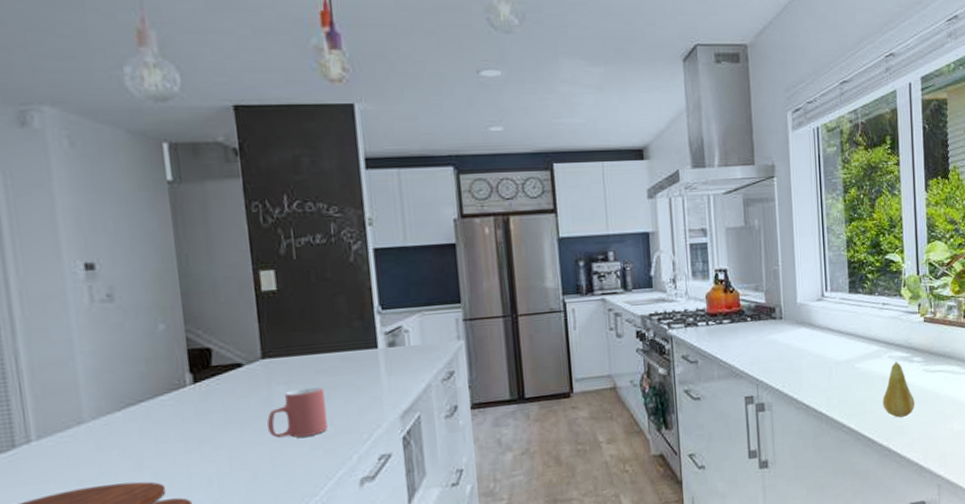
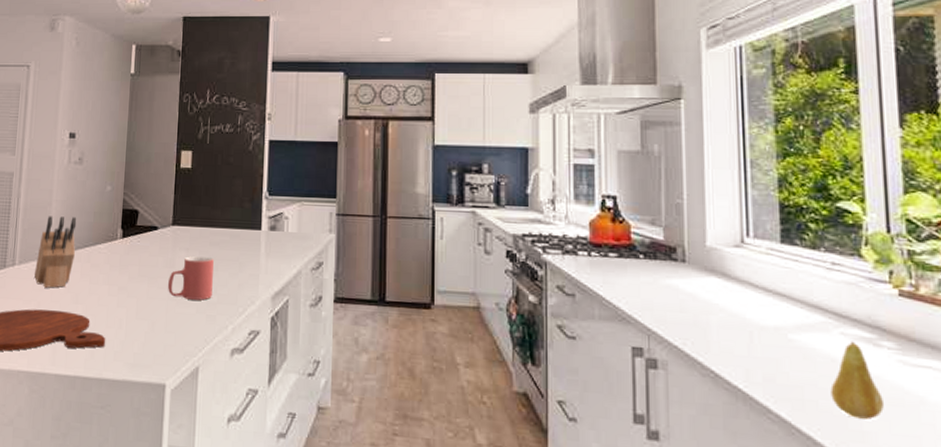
knife block: none [65,368,127,461] -> present [34,216,77,288]

